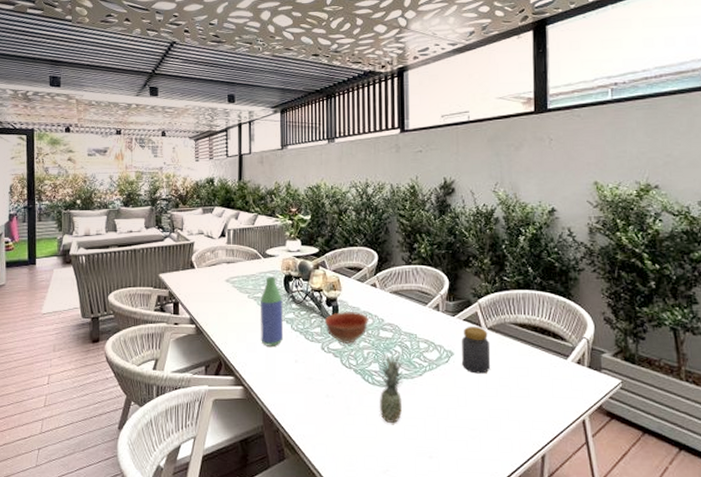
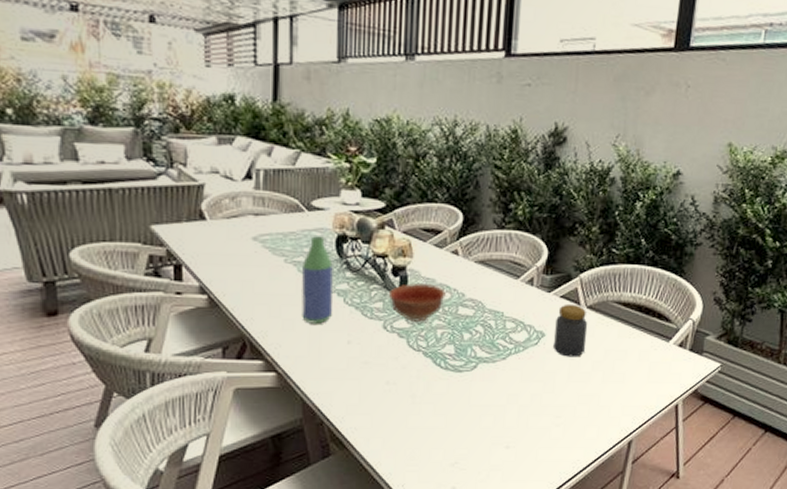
fruit: present [380,353,404,423] -> none [452,333,483,412]

